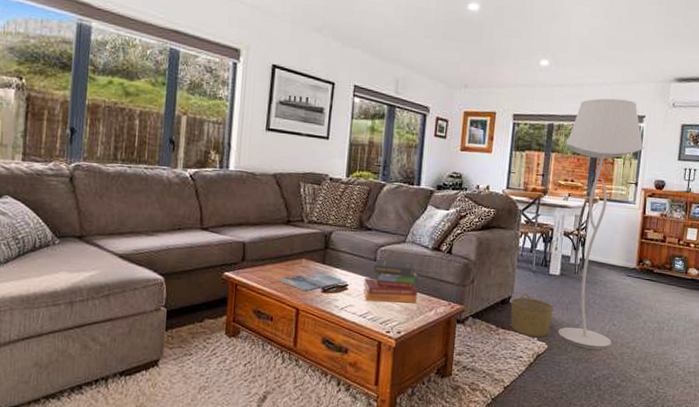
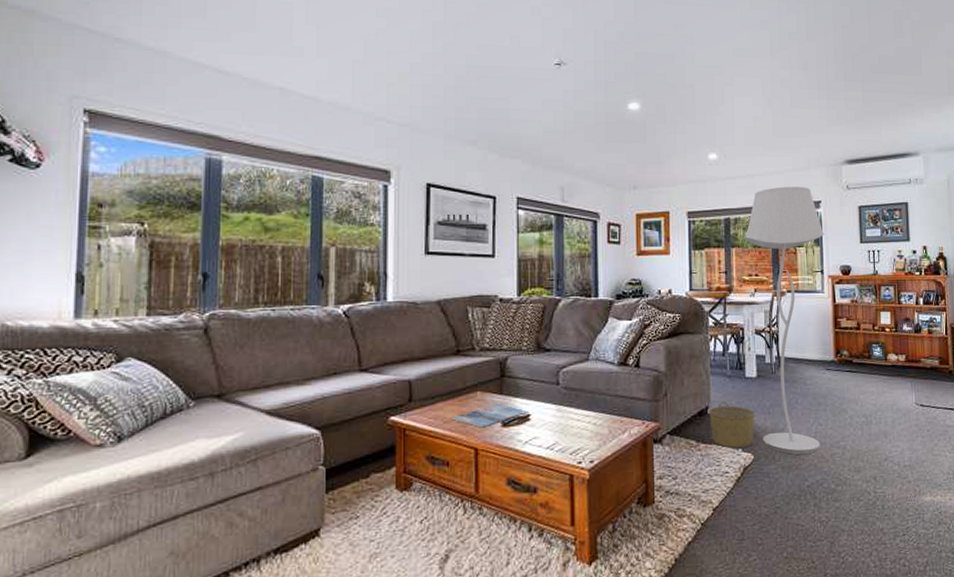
books: present [363,259,419,304] -> none [547,381,608,430]

